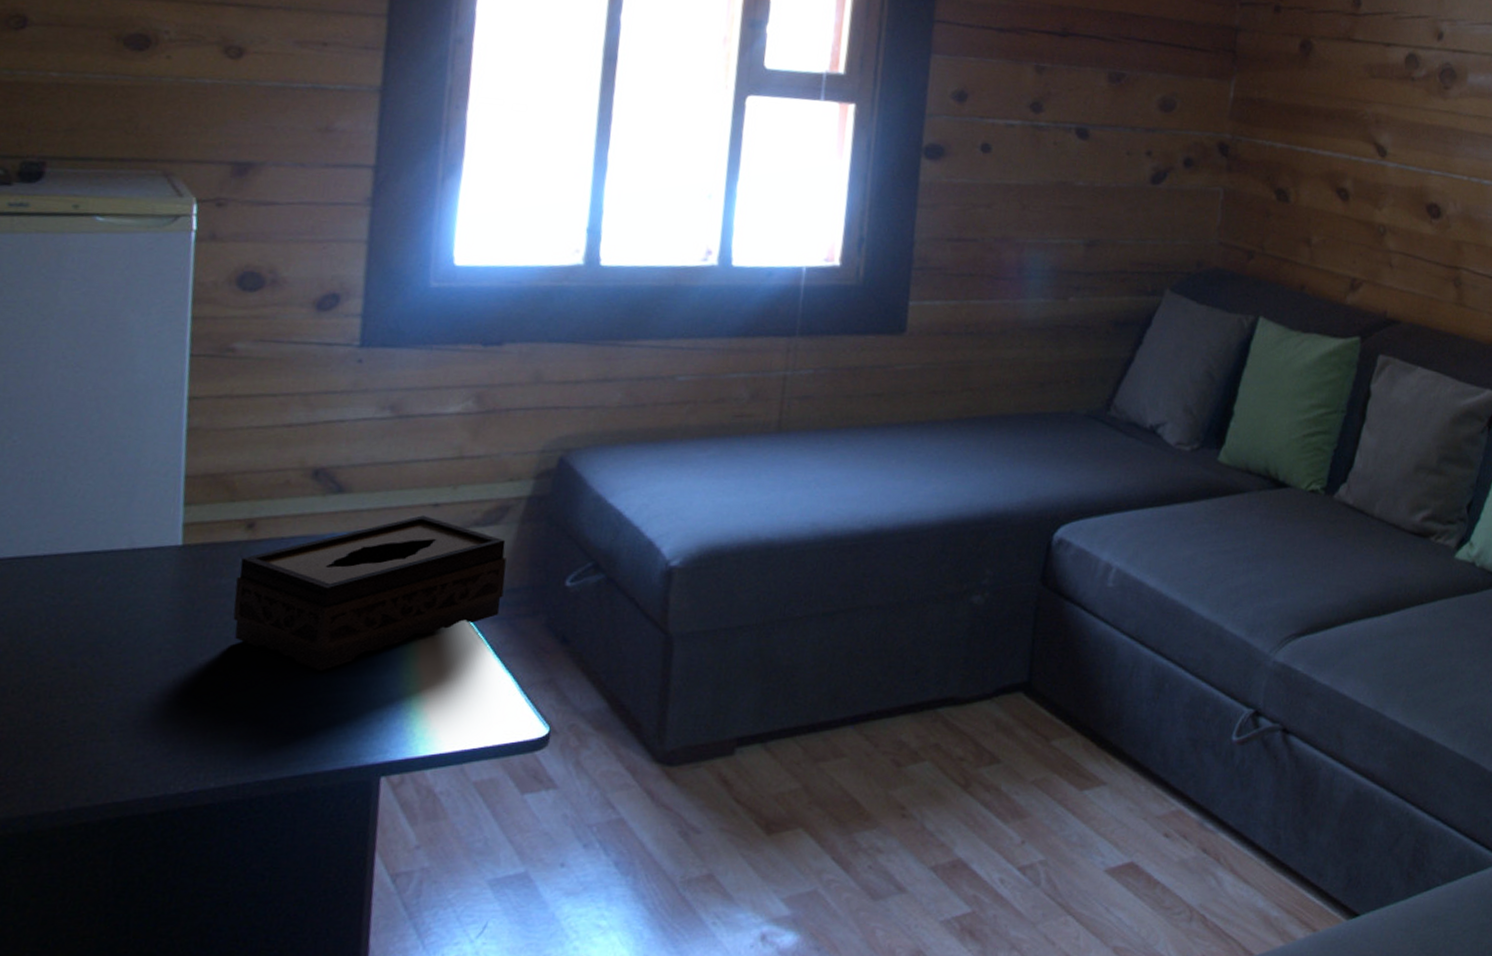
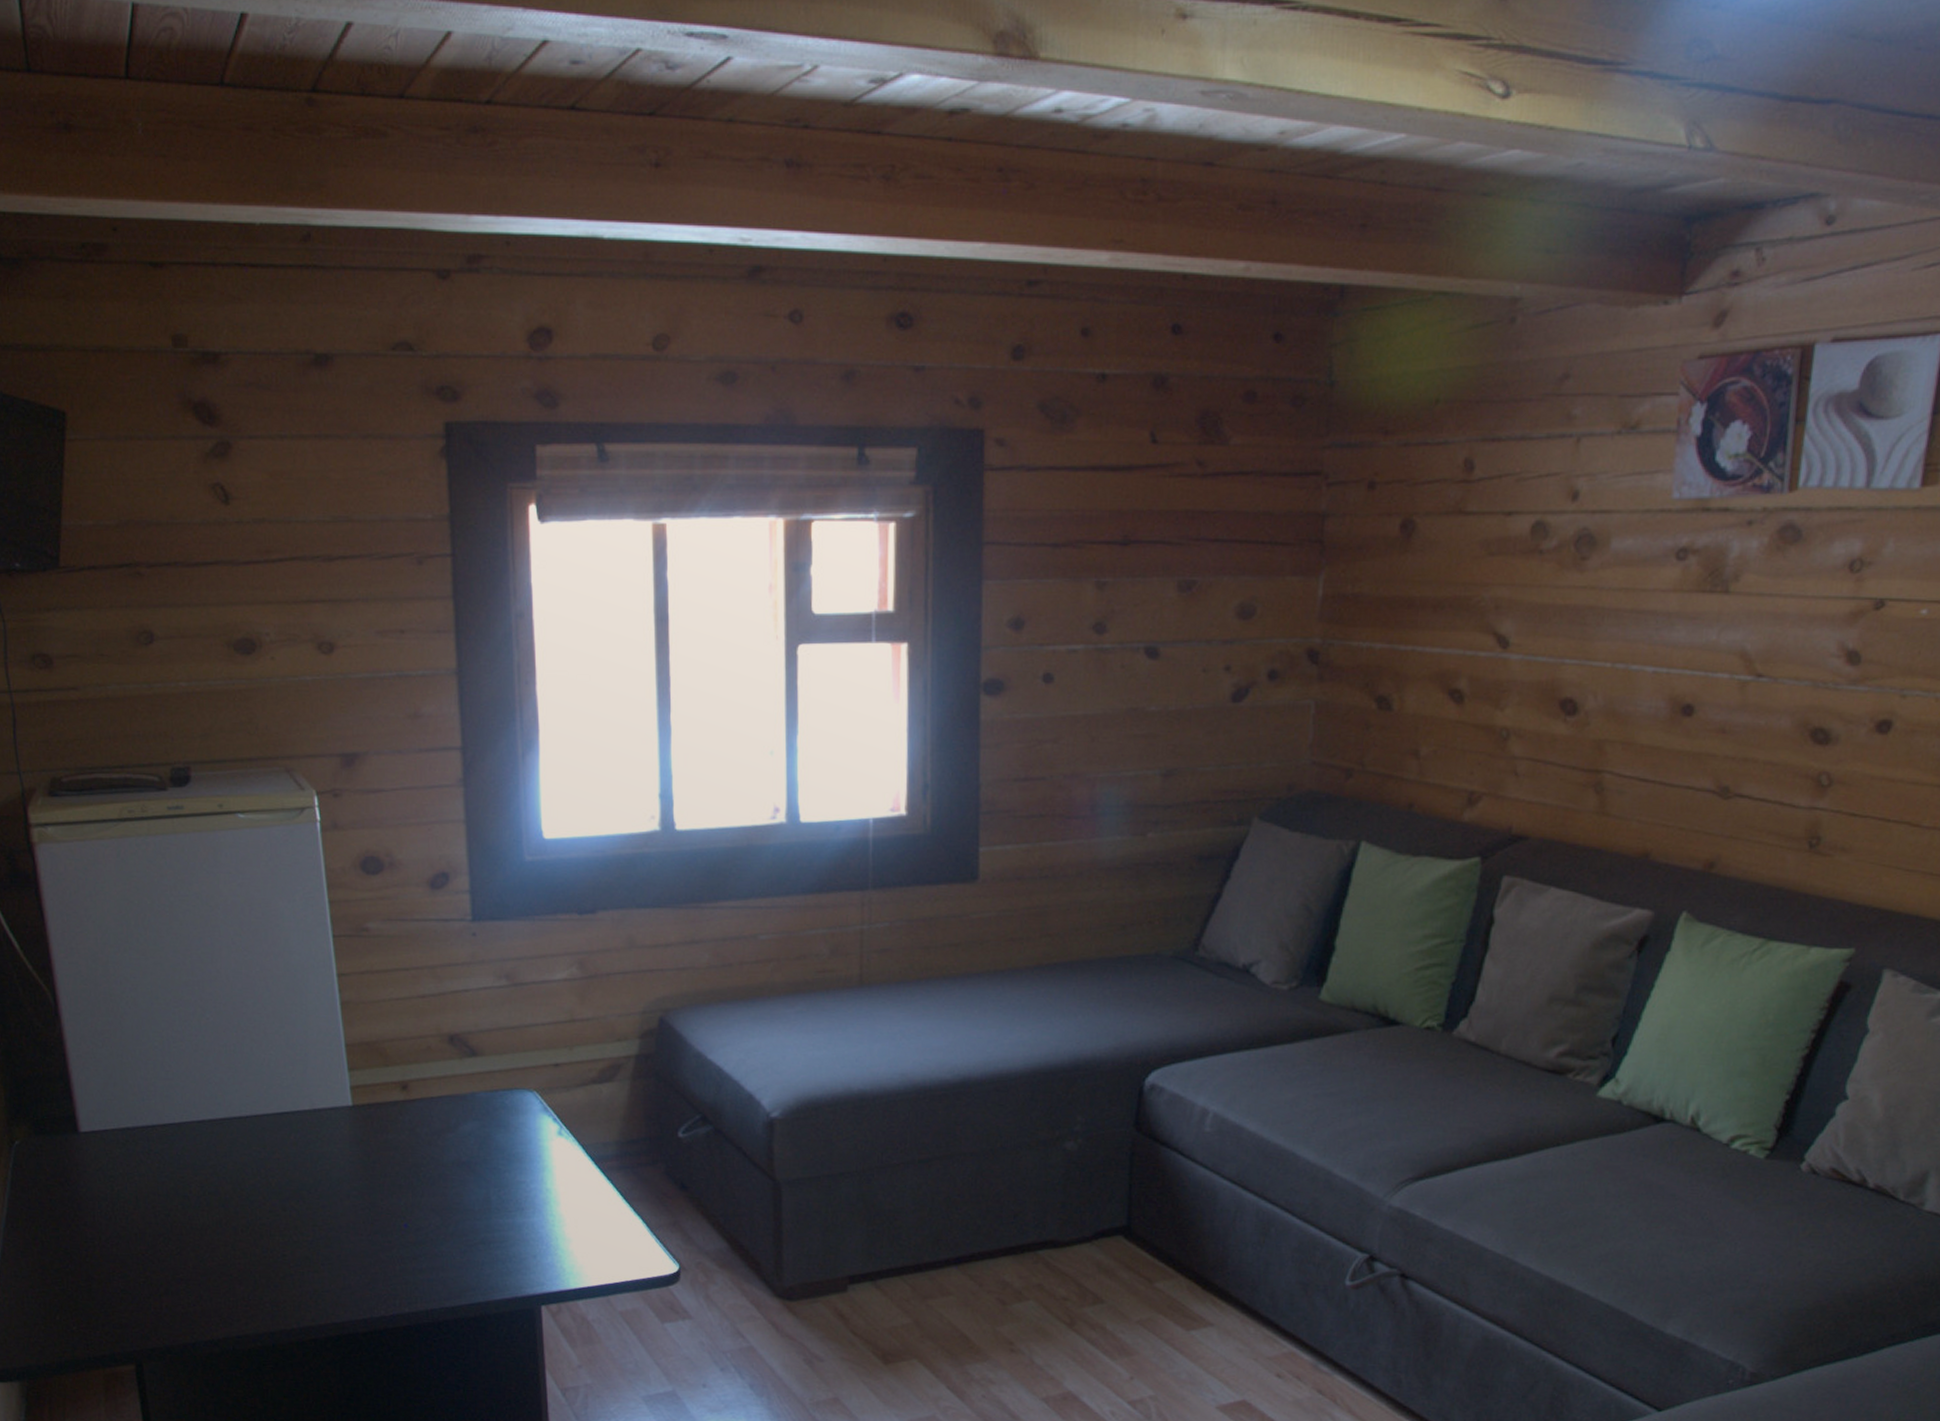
tissue box: present [233,515,507,672] -> none [400,1075,625,1215]

